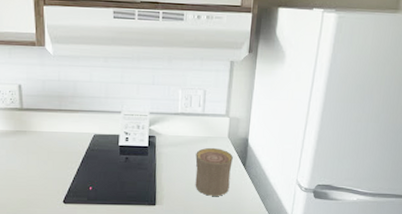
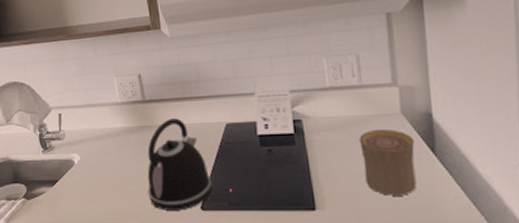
kettle: none [17,126,75,203] -> present [147,118,212,210]

